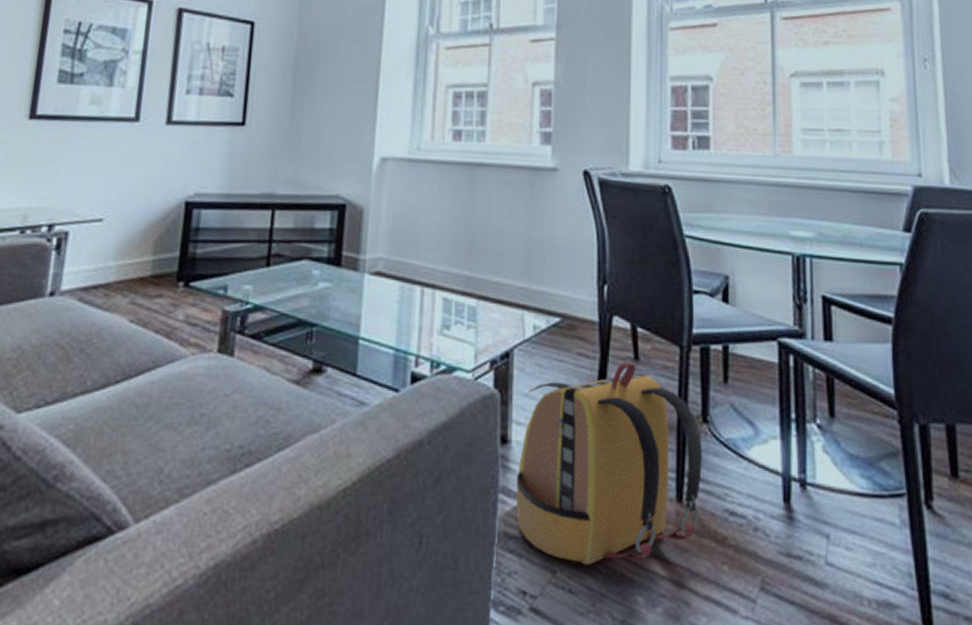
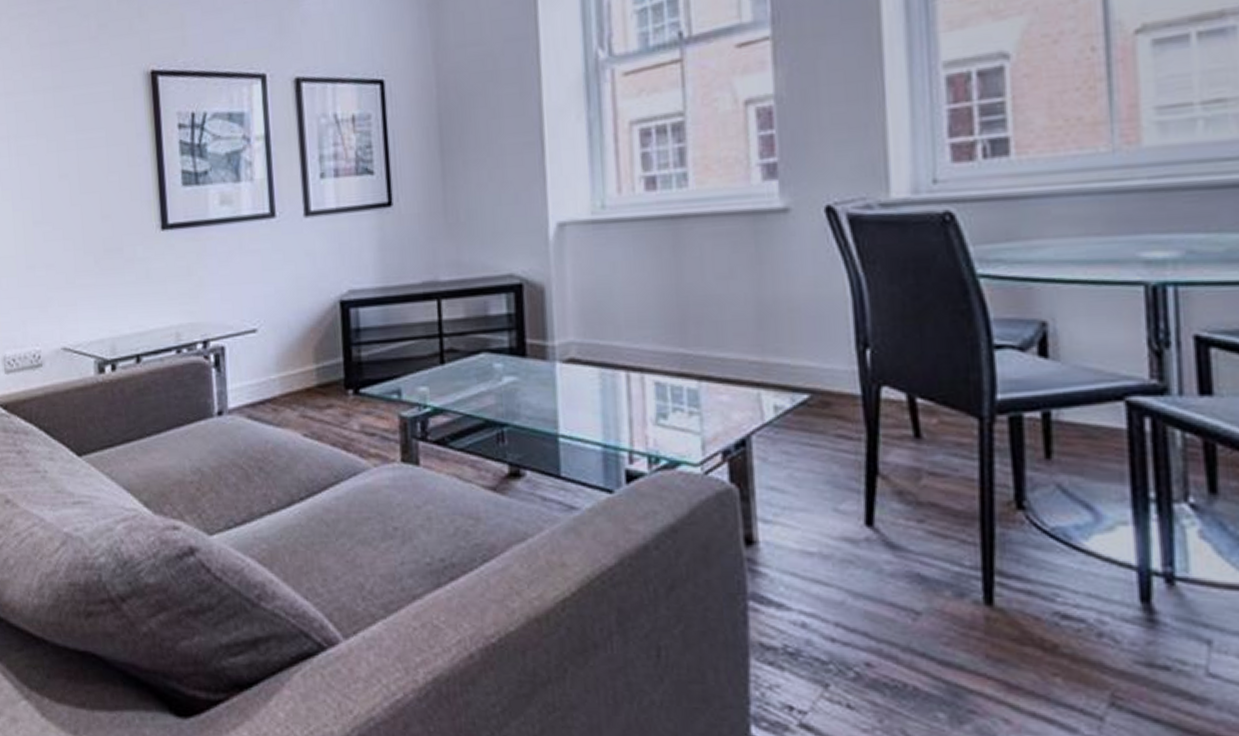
backpack: present [515,361,703,566] -> none [768,440,1020,678]

